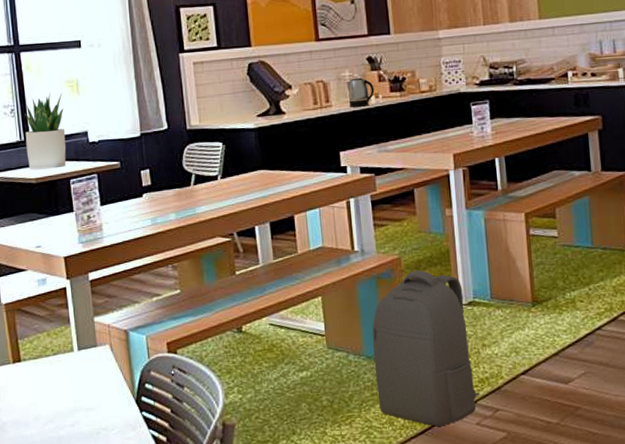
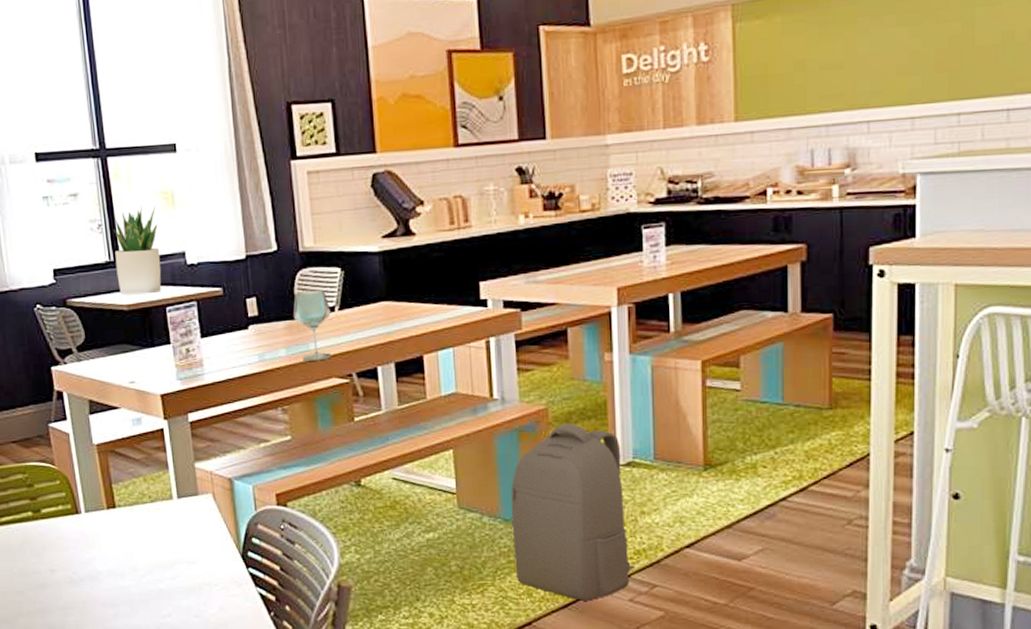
wine glass: none [181,161,216,224] -> present [292,289,332,361]
kettle: present [346,77,375,107] -> none [489,192,524,229]

